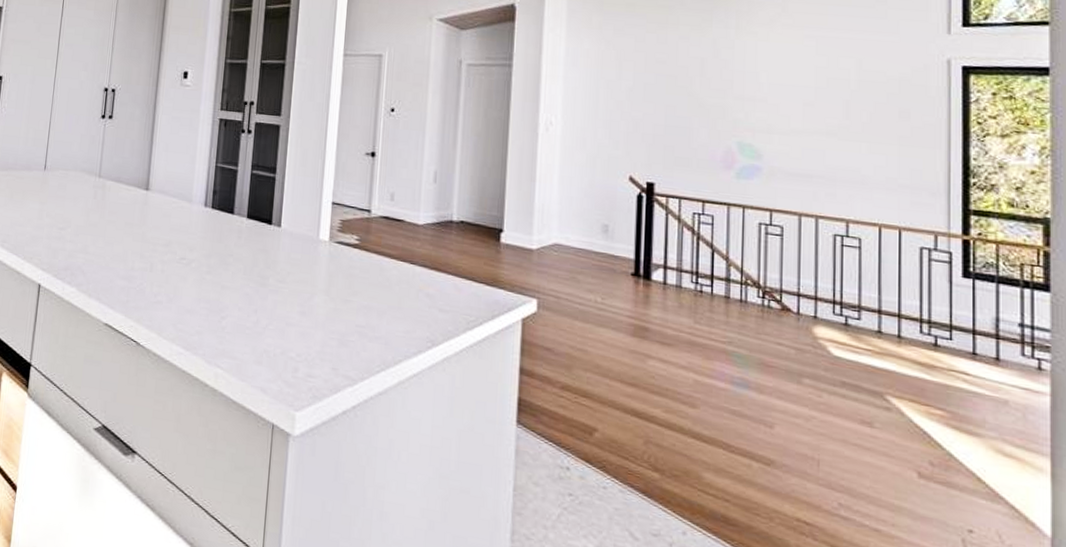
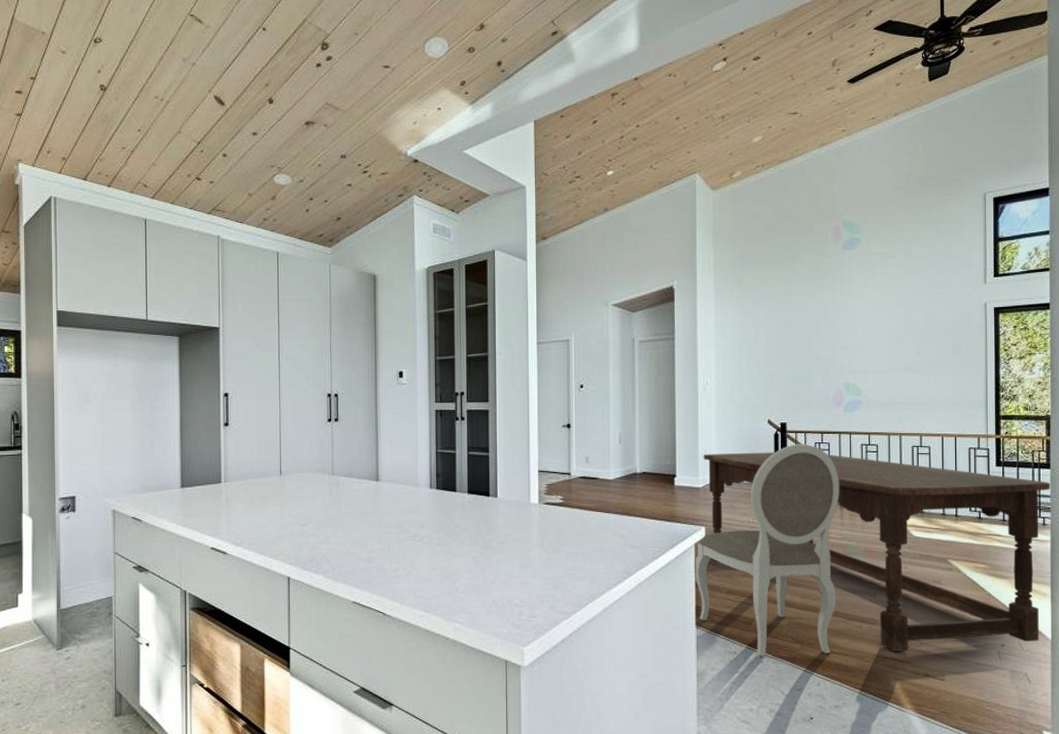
dining chair: none [519,211,725,494] -> present [694,443,839,656]
dining table: none [540,208,1051,536] -> present [703,452,1051,651]

